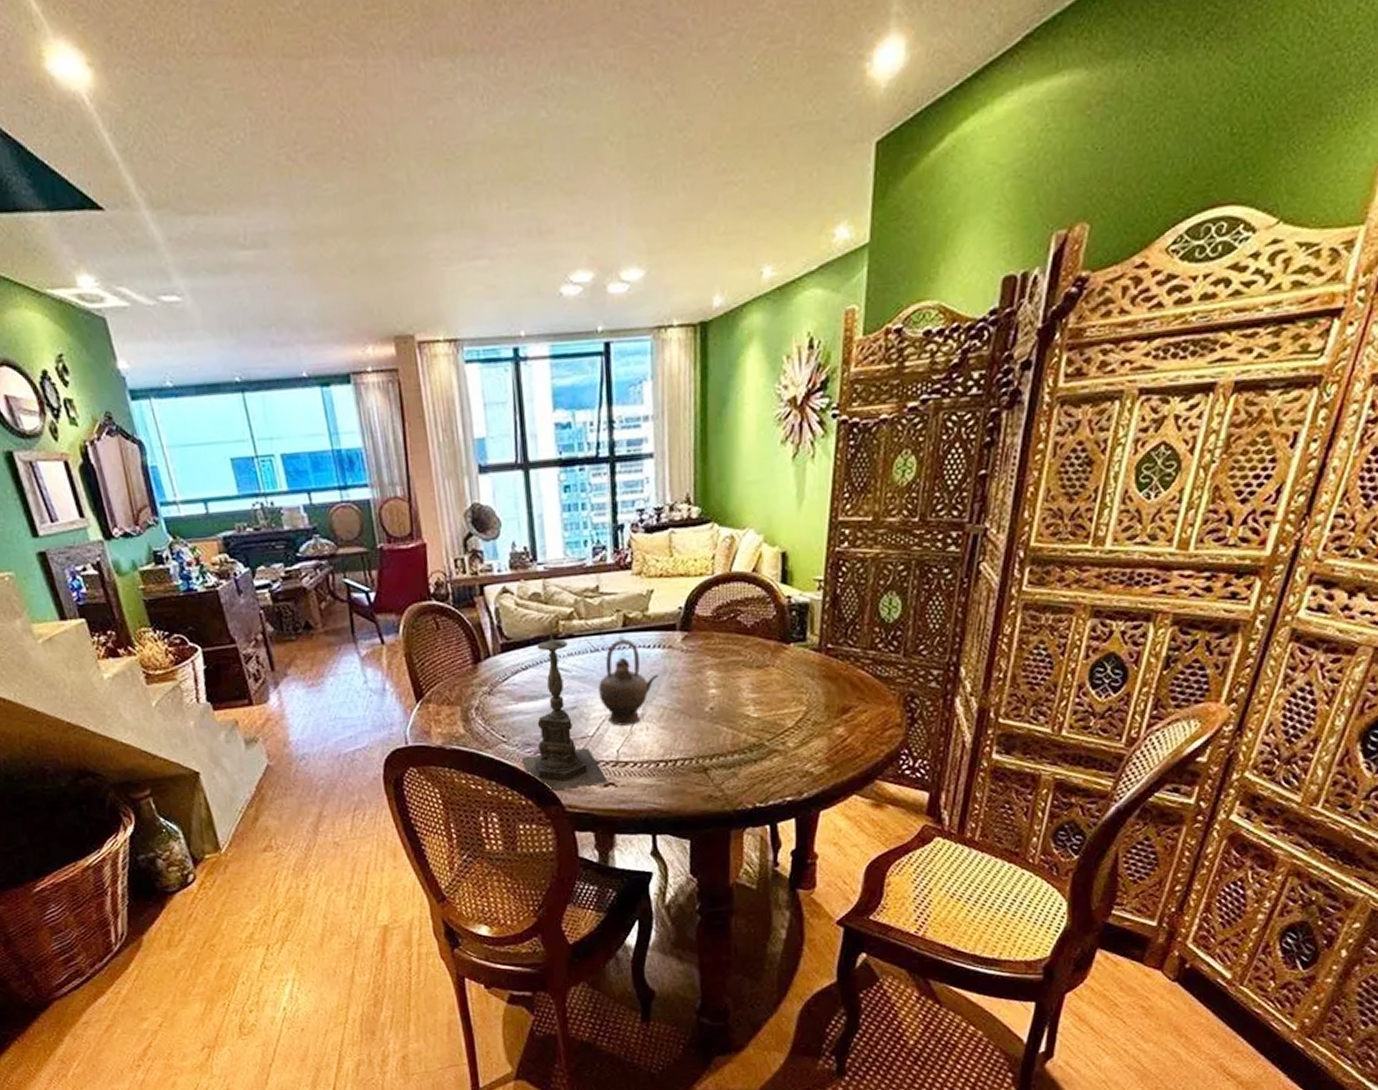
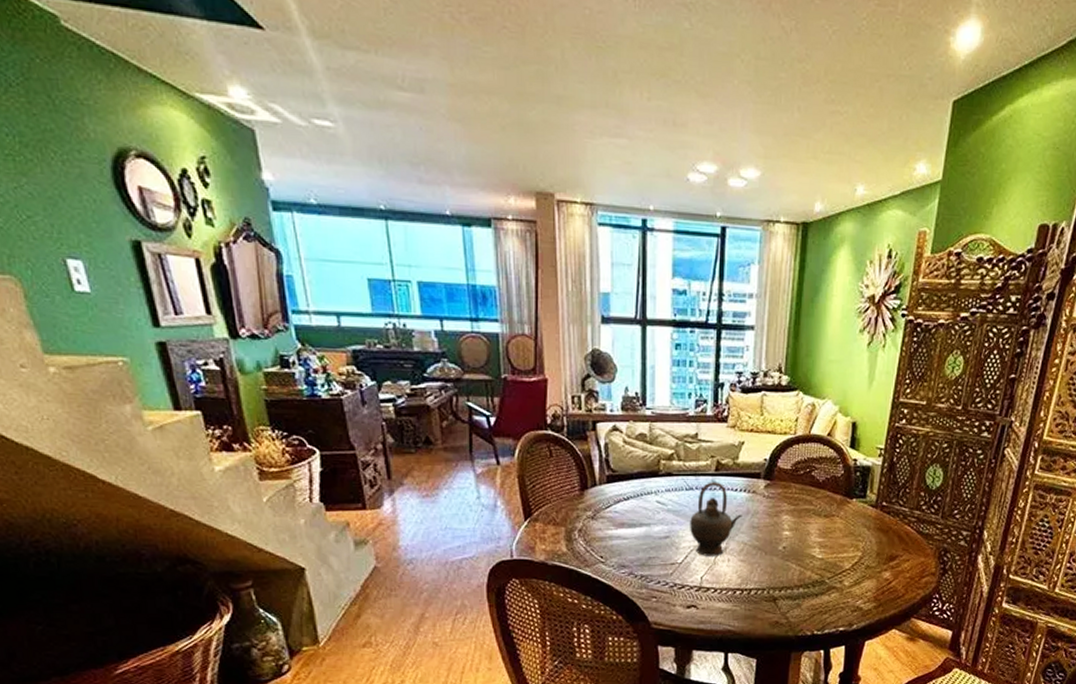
candle holder: present [522,620,608,791] -> none [616,458,691,609]

